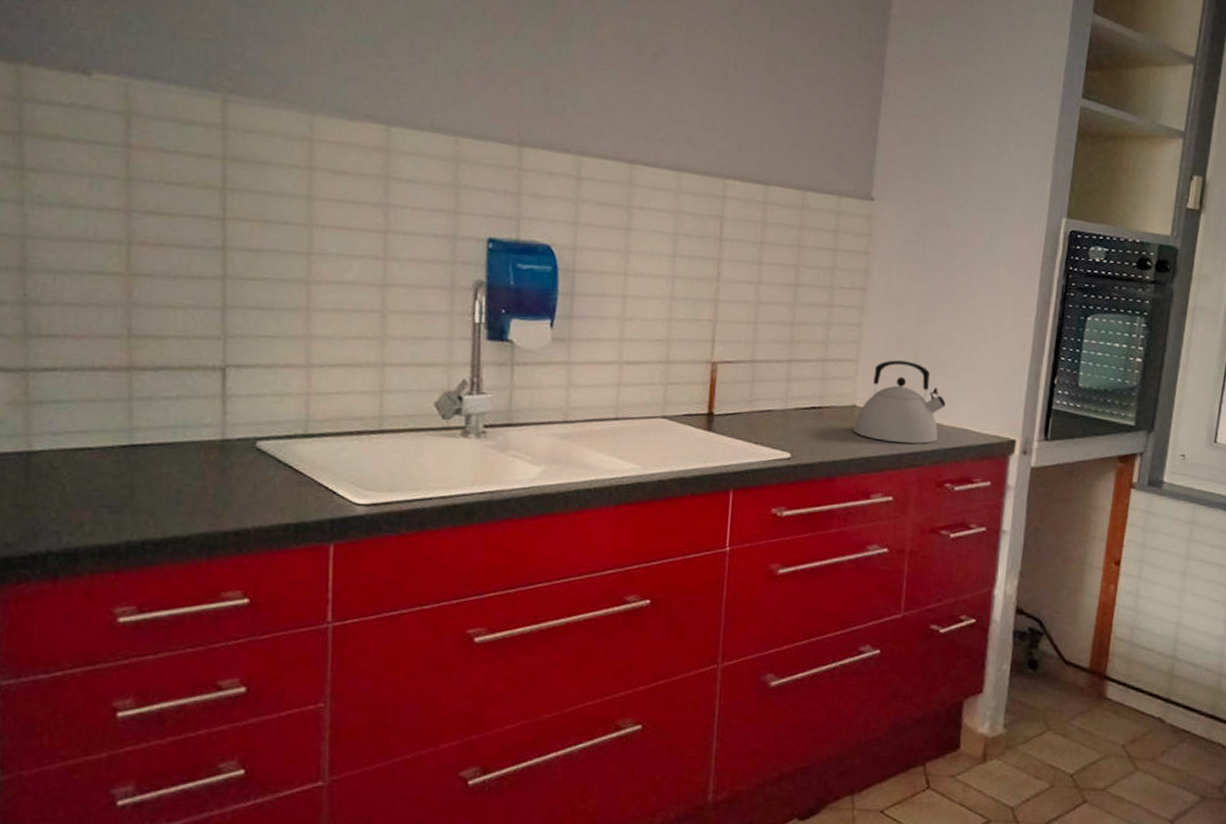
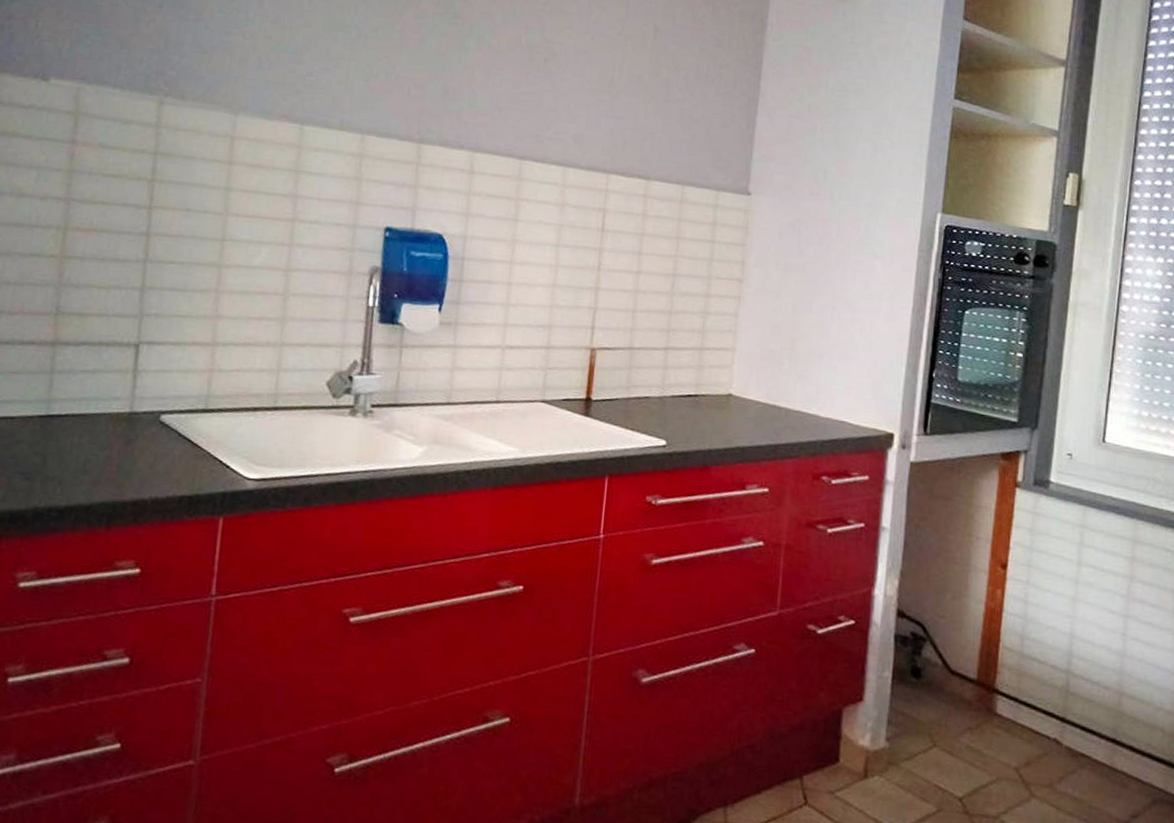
kettle: present [854,360,946,444] -> none [729,350,822,435]

